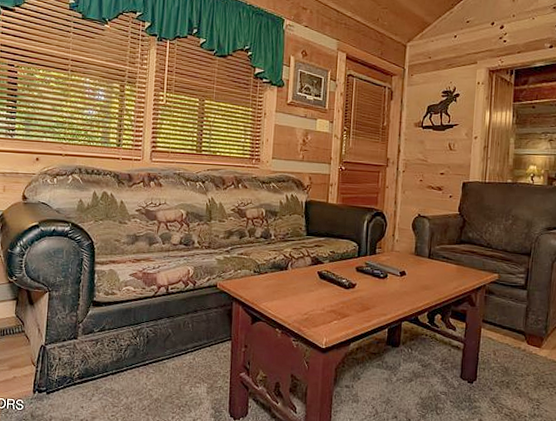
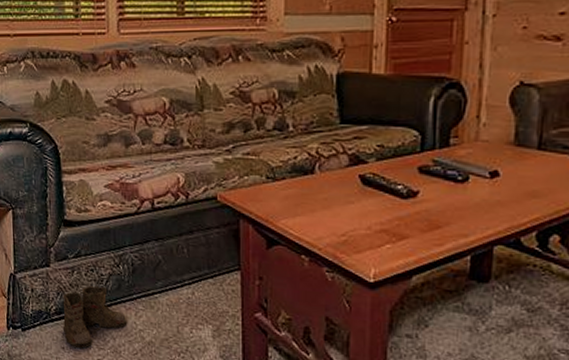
boots: none [74,354,140,407] -> present [53,286,128,348]

